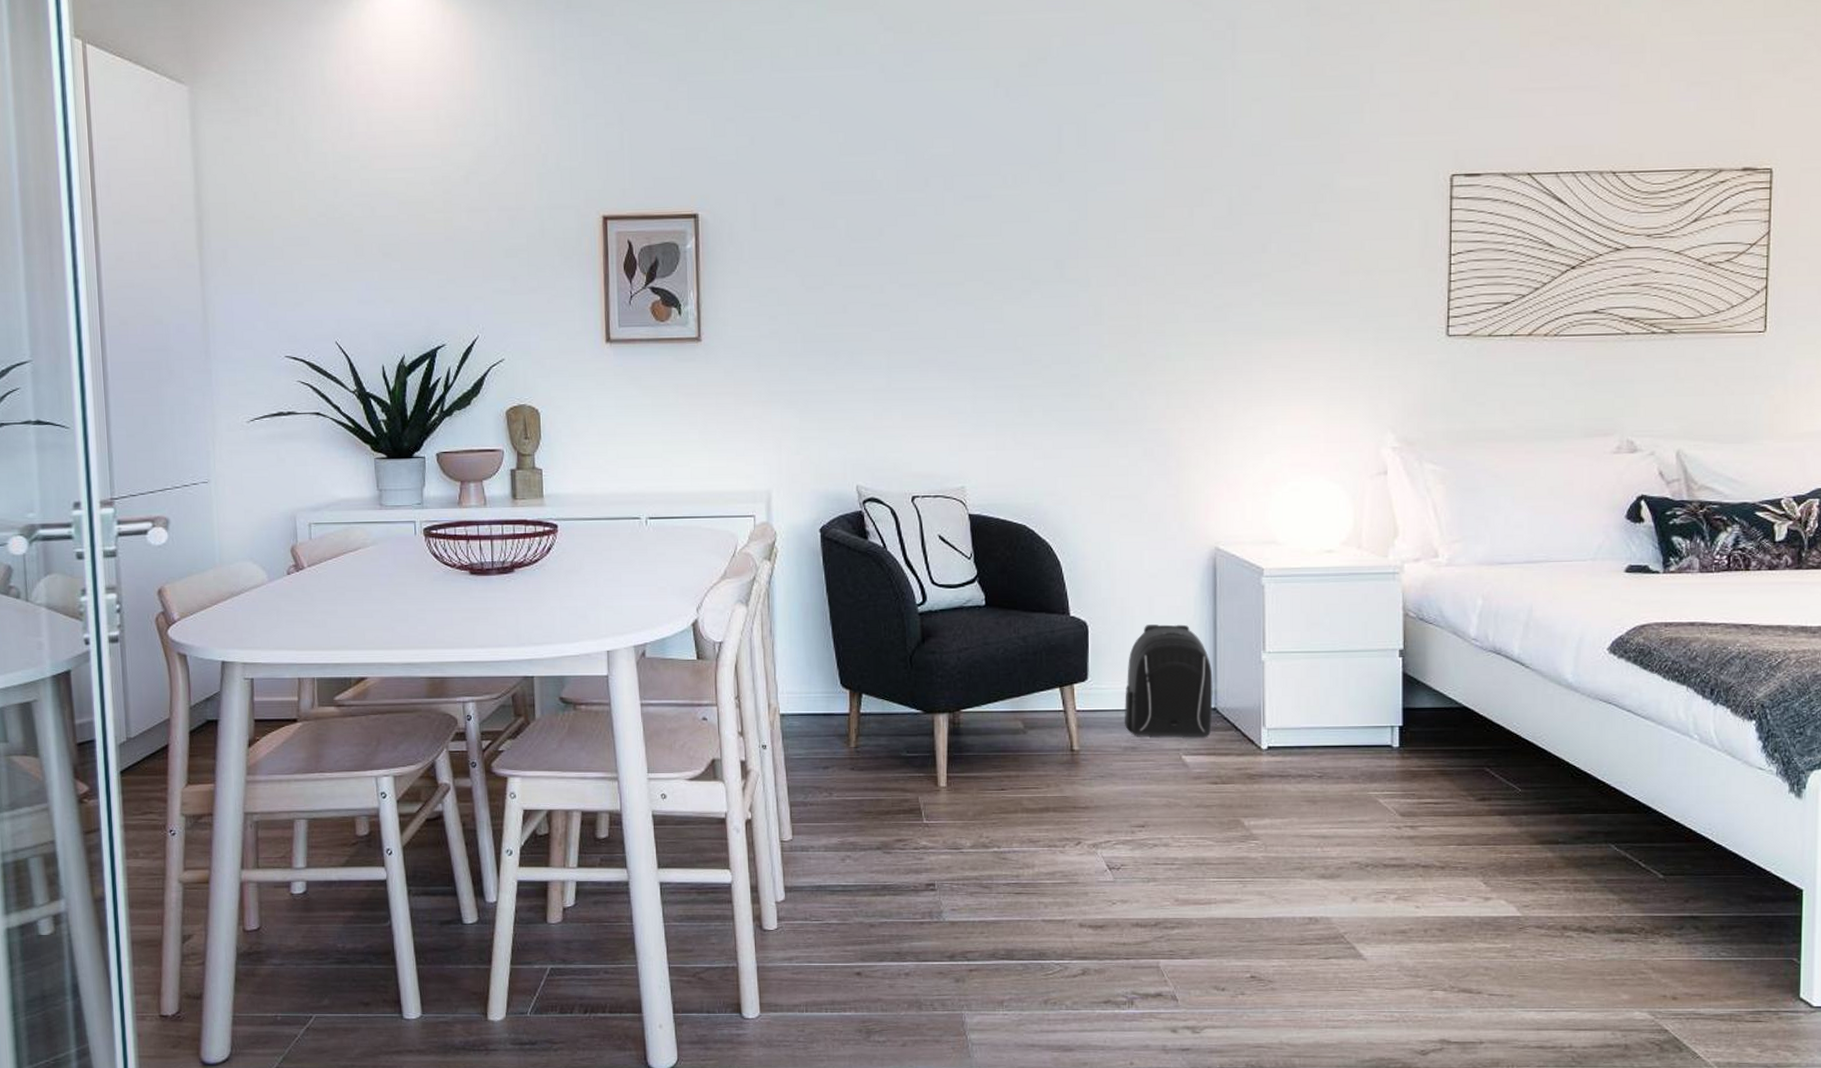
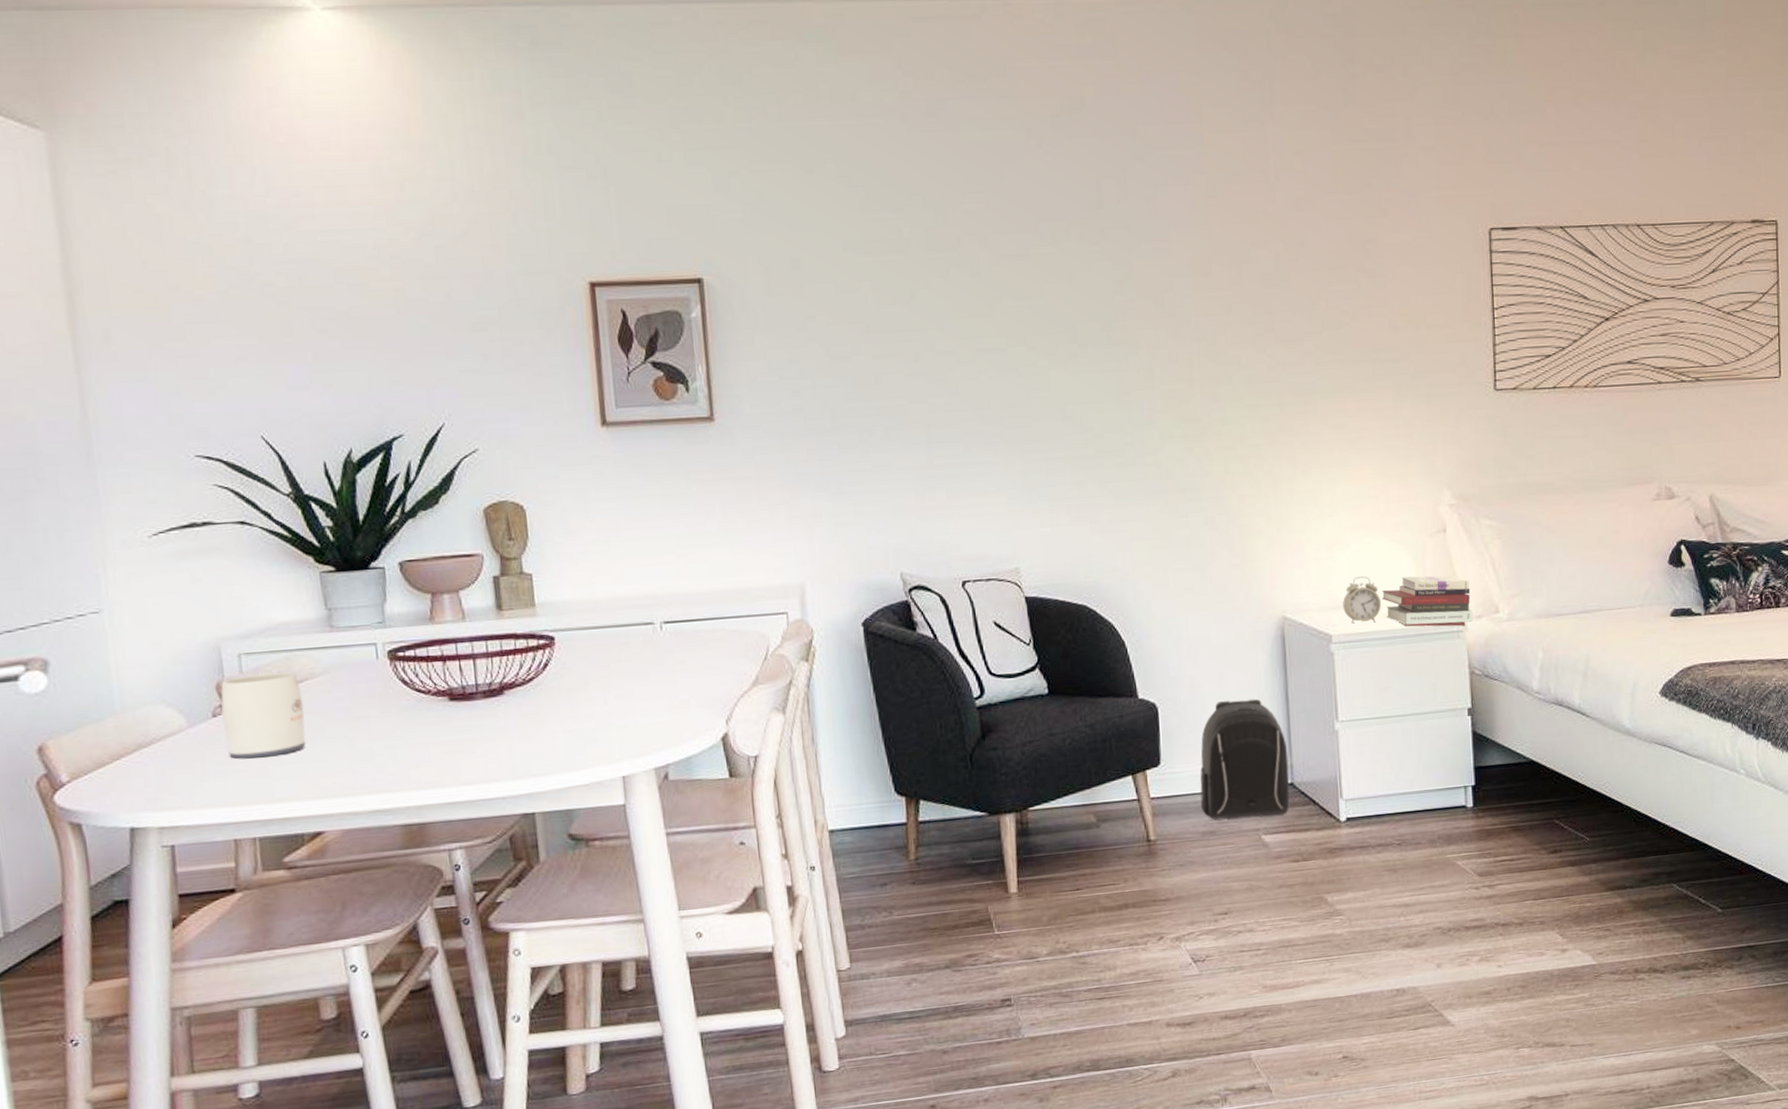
mug: none [294,540,357,611] -> present [221,672,306,759]
alarm clock: none [1277,513,1316,559] -> present [1343,576,1382,624]
books: none [1316,516,1410,568] -> present [1381,575,1473,627]

